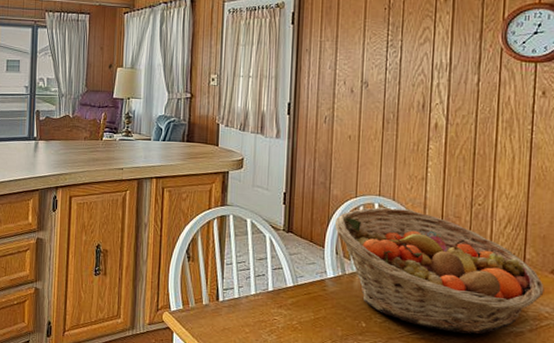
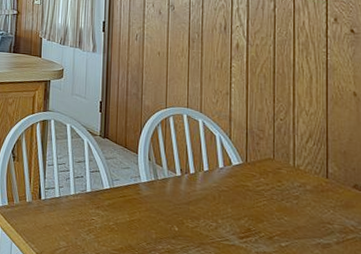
fruit basket: present [335,207,545,334] -> none [147,118,348,244]

